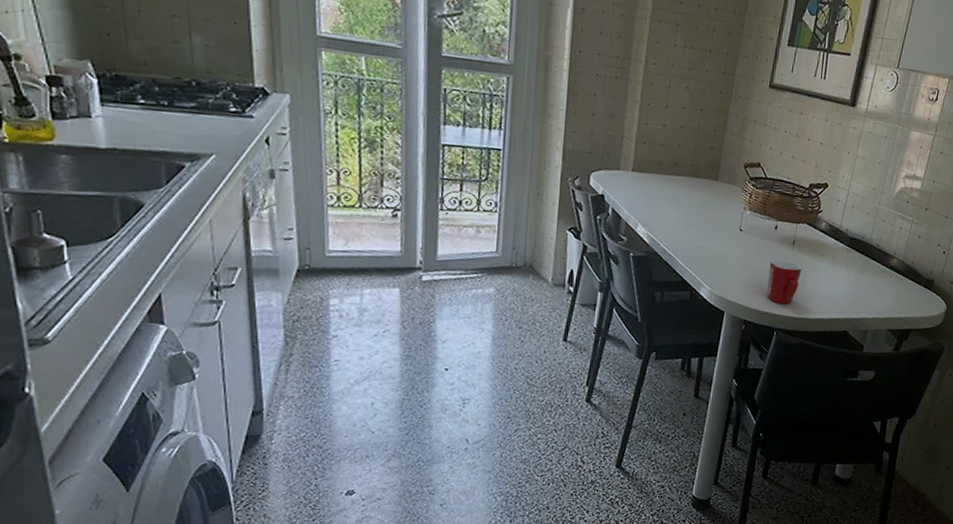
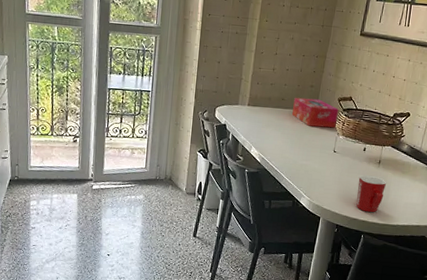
tissue box: none [688,161,745,201] -> present [292,97,339,128]

